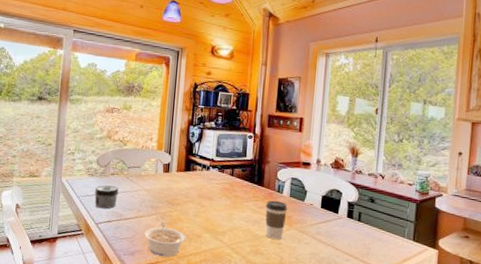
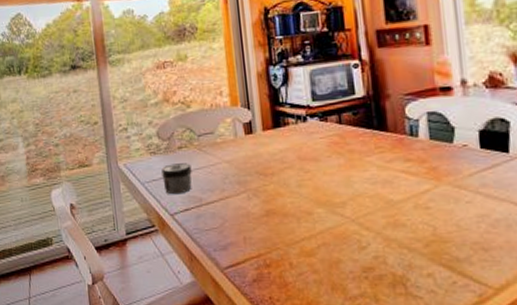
legume: present [144,222,186,257] -> none [235,200,293,246]
coffee cup: present [265,200,288,239] -> none [396,148,431,202]

